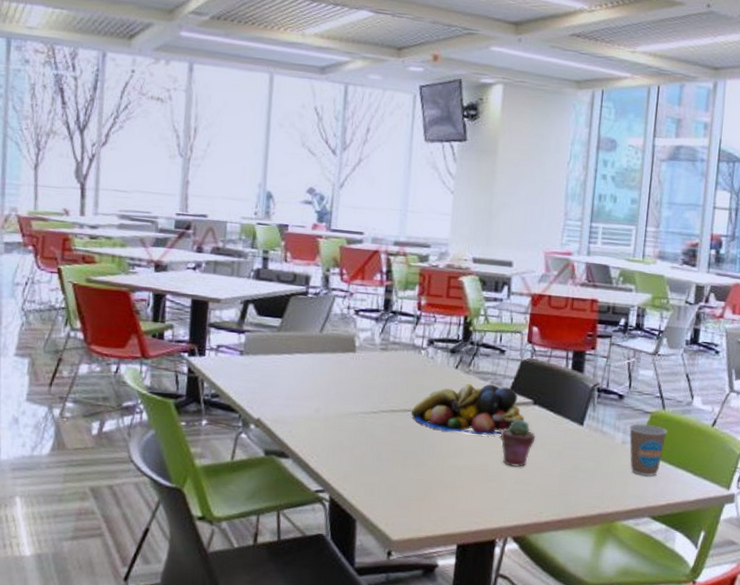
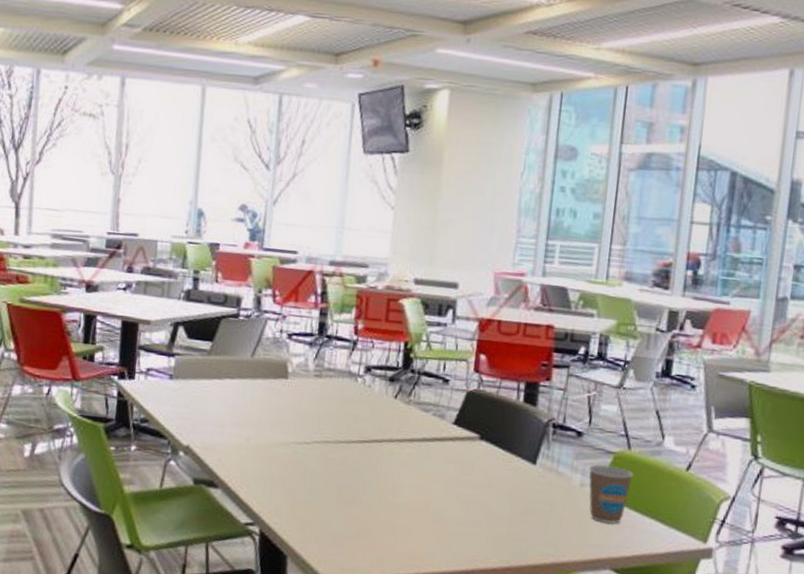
fruit bowl: present [411,383,524,436] -> none [346,414,470,472]
potted succulent: present [501,419,536,467] -> none [443,455,482,507]

